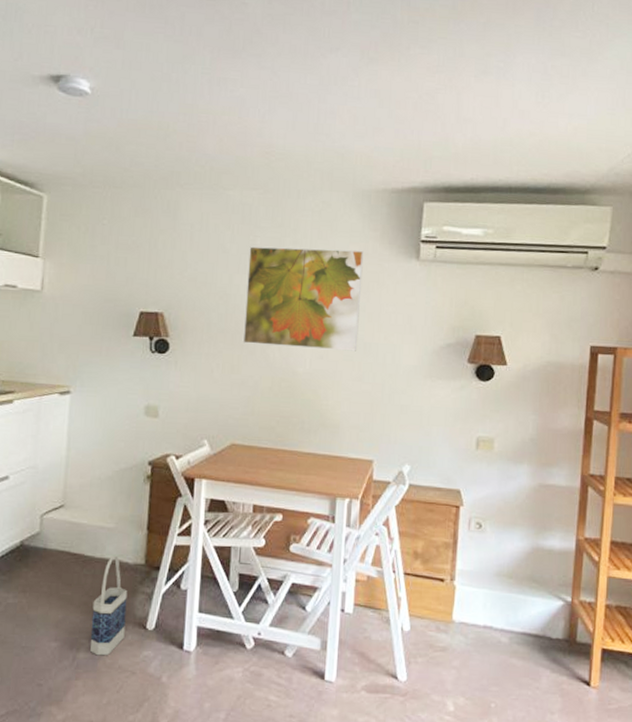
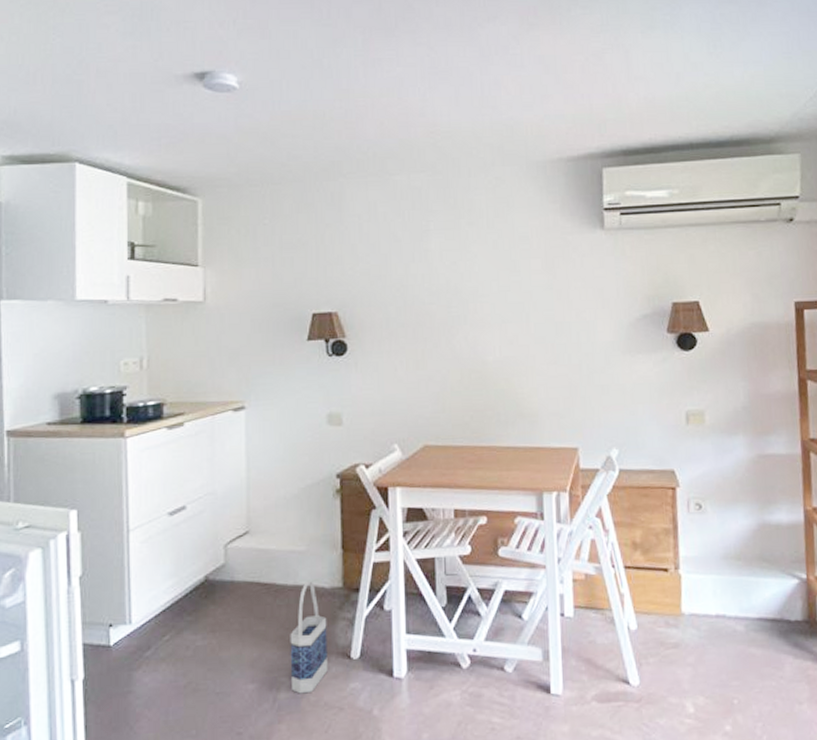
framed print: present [242,246,364,351] -> none [423,225,549,336]

